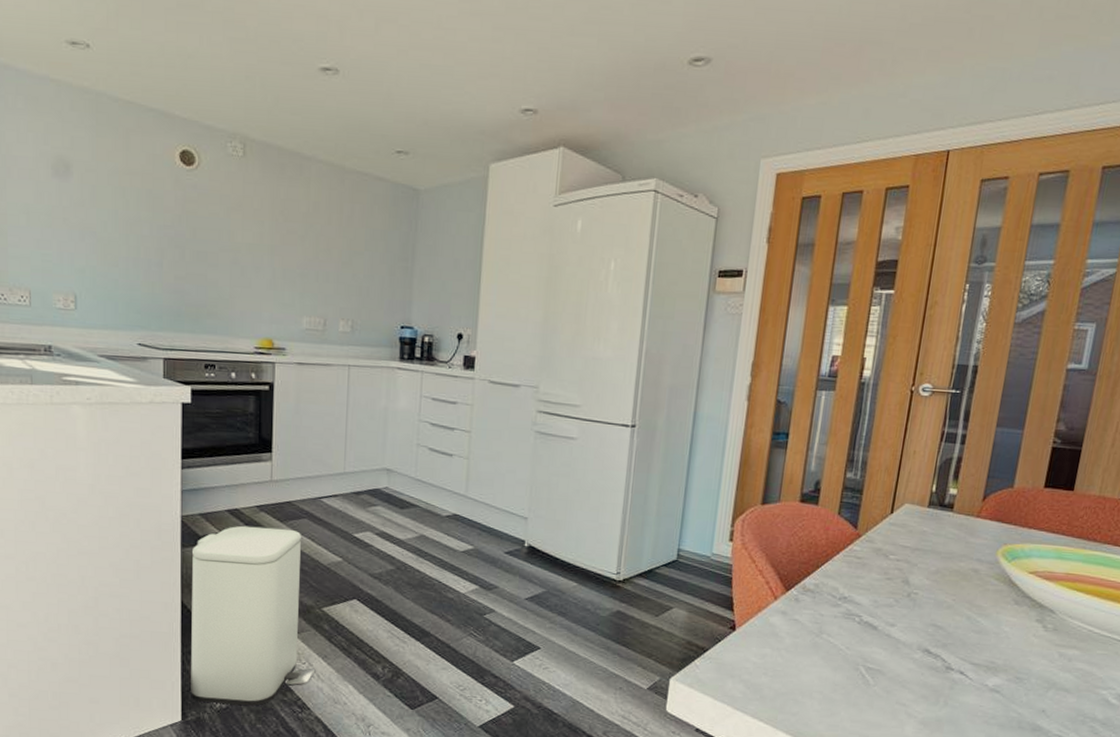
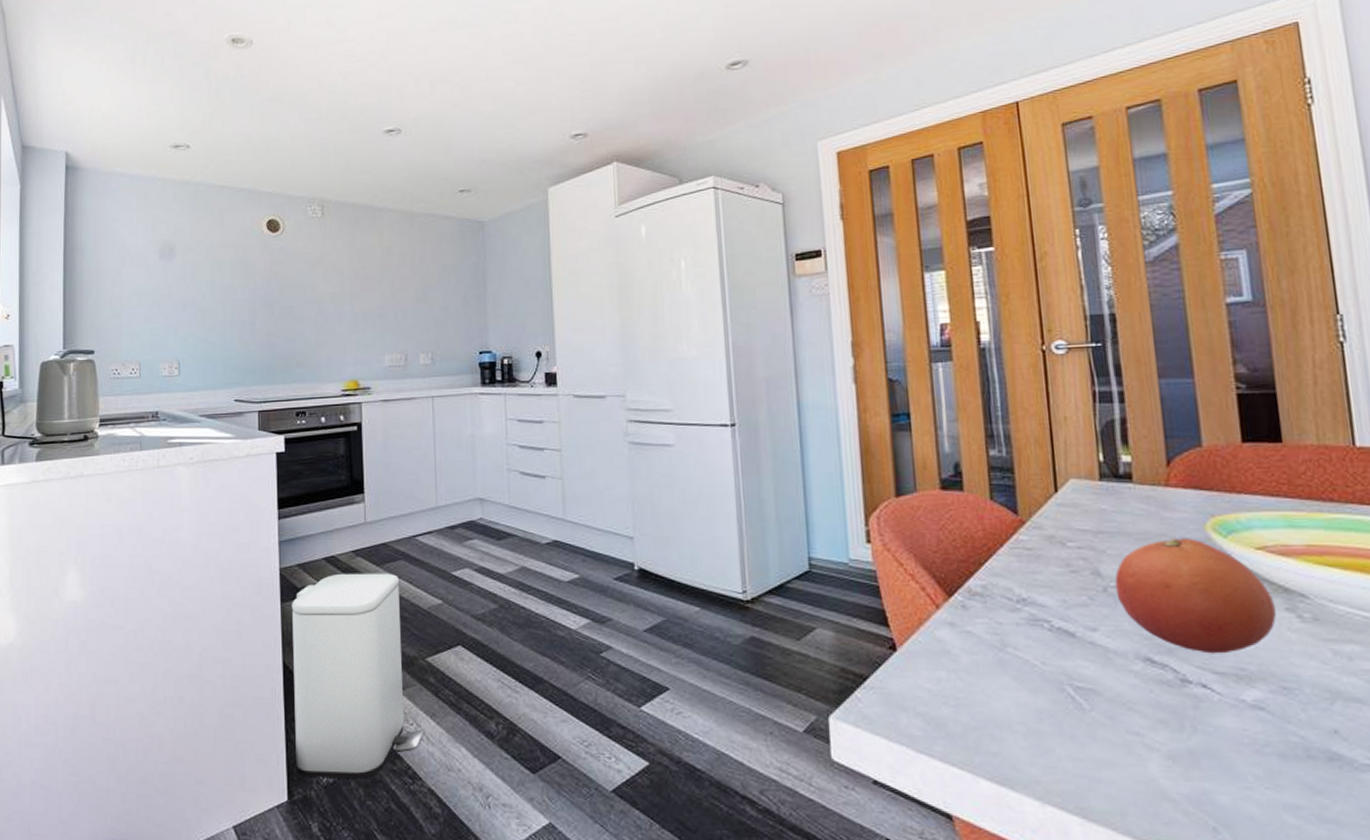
fruit: none [916,559,1031,650] -> present [1114,538,1276,654]

